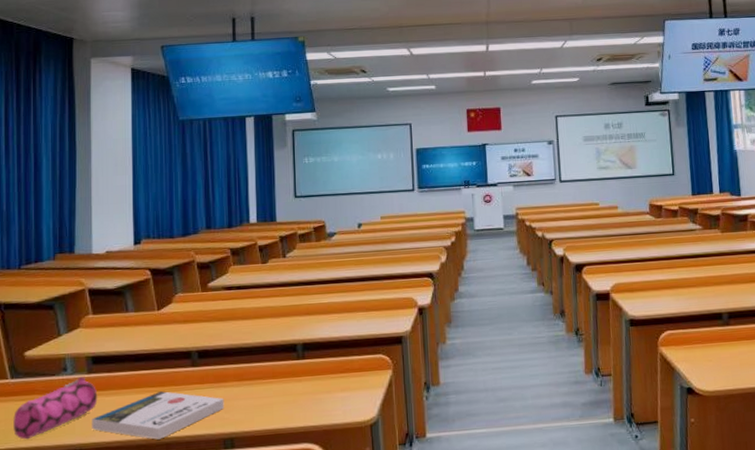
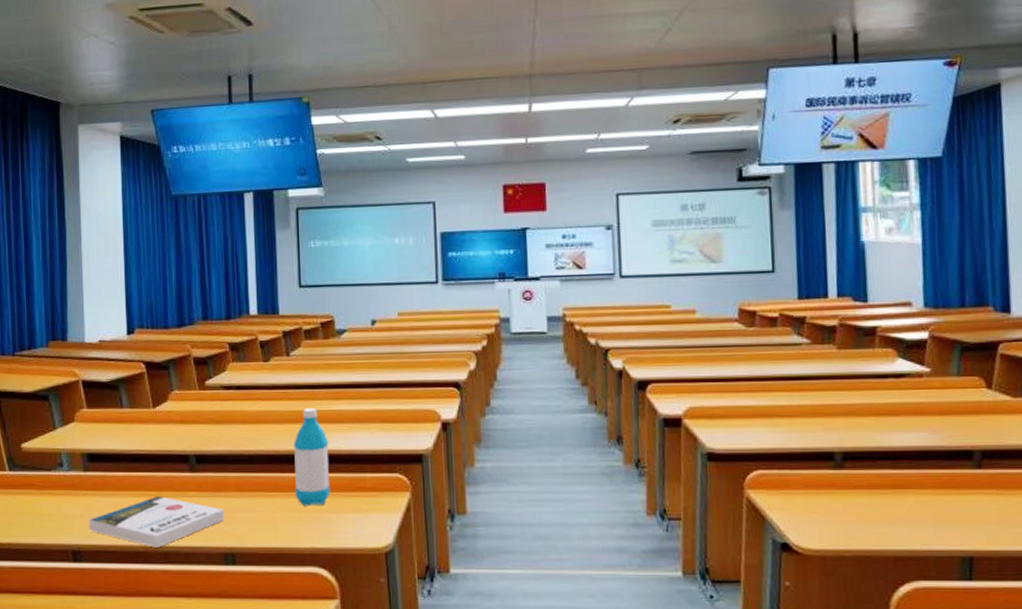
pencil case: present [13,377,98,440] -> none [13,474,95,536]
water bottle: none [288,301,322,390] -> present [293,407,331,506]

